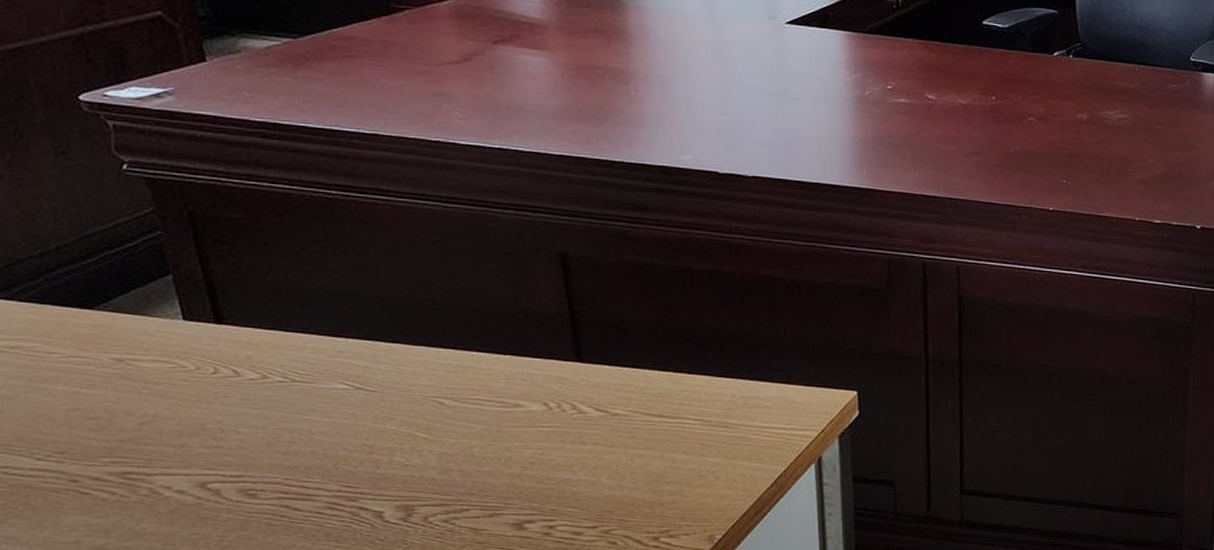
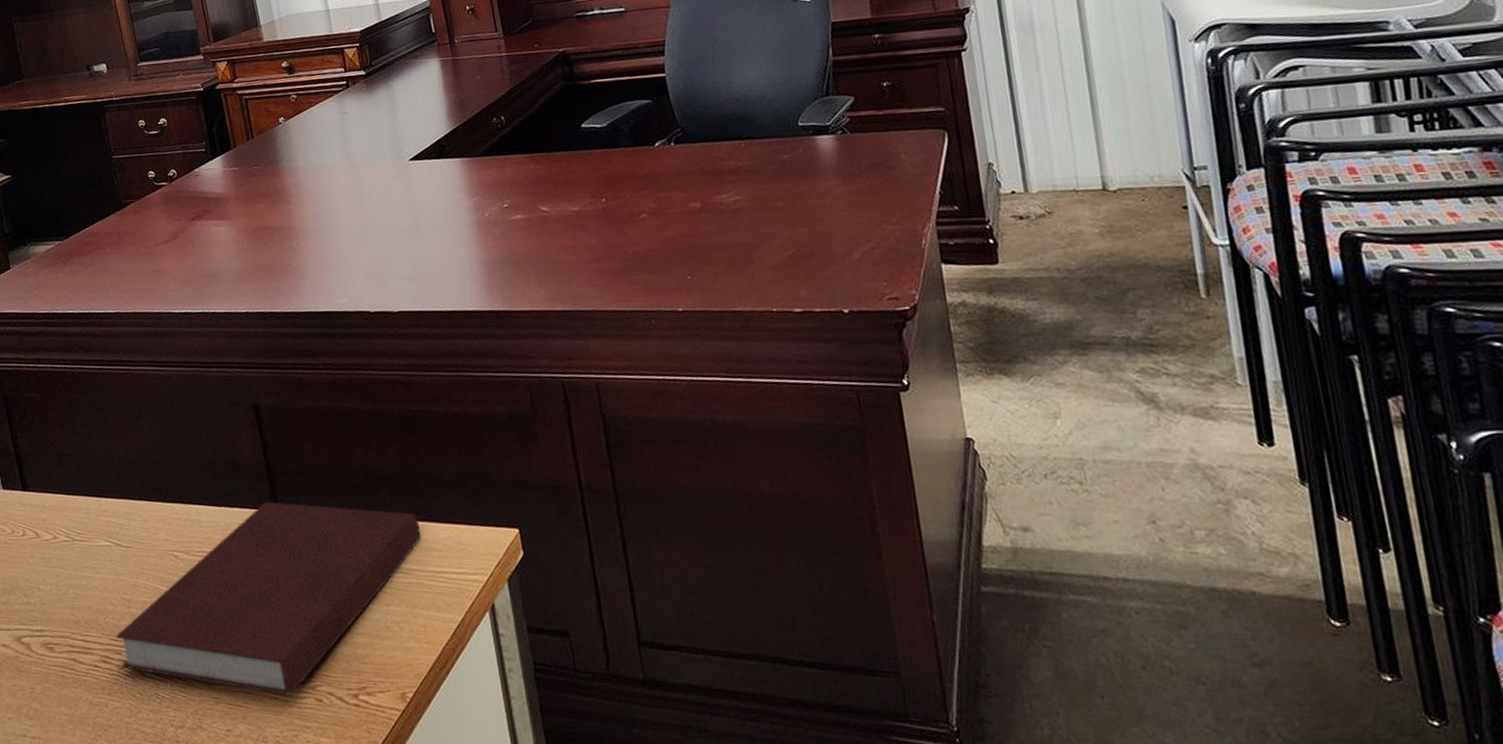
notebook: none [348,352,750,540] -> present [115,501,422,696]

